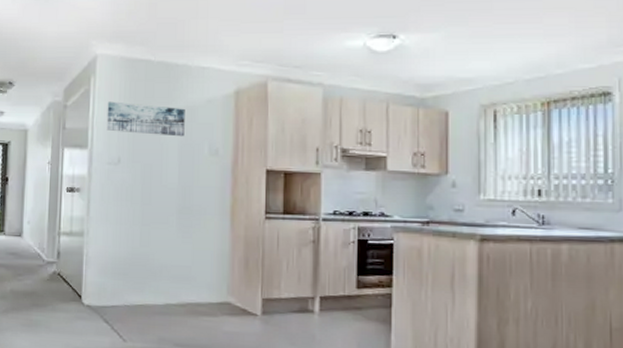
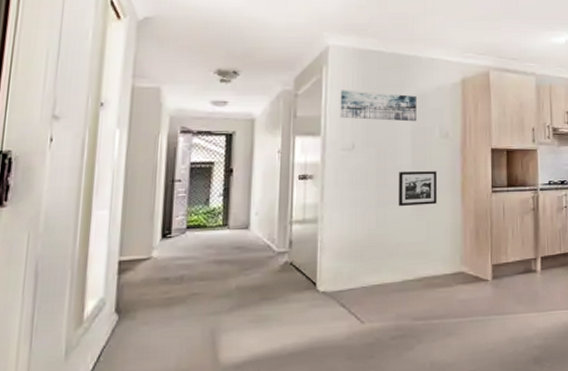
picture frame: none [164,190,204,227] -> present [399,171,437,207]

